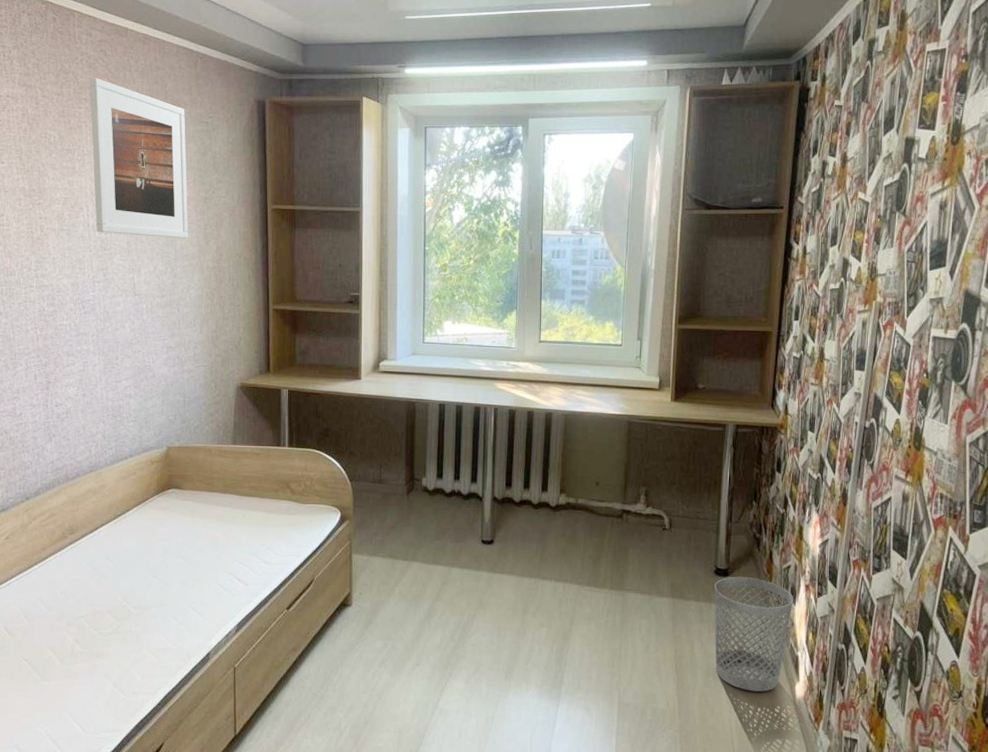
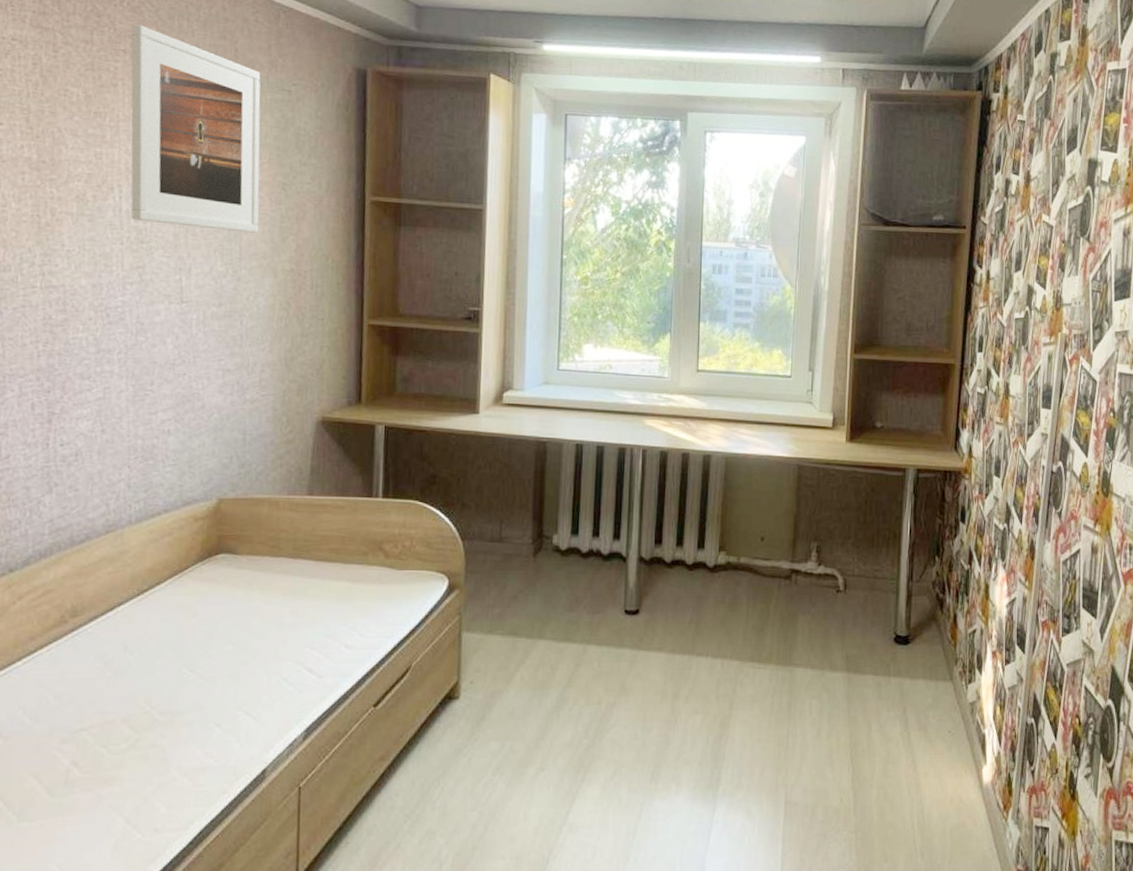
wastebasket: present [714,576,794,692] -> none [894,644,980,779]

